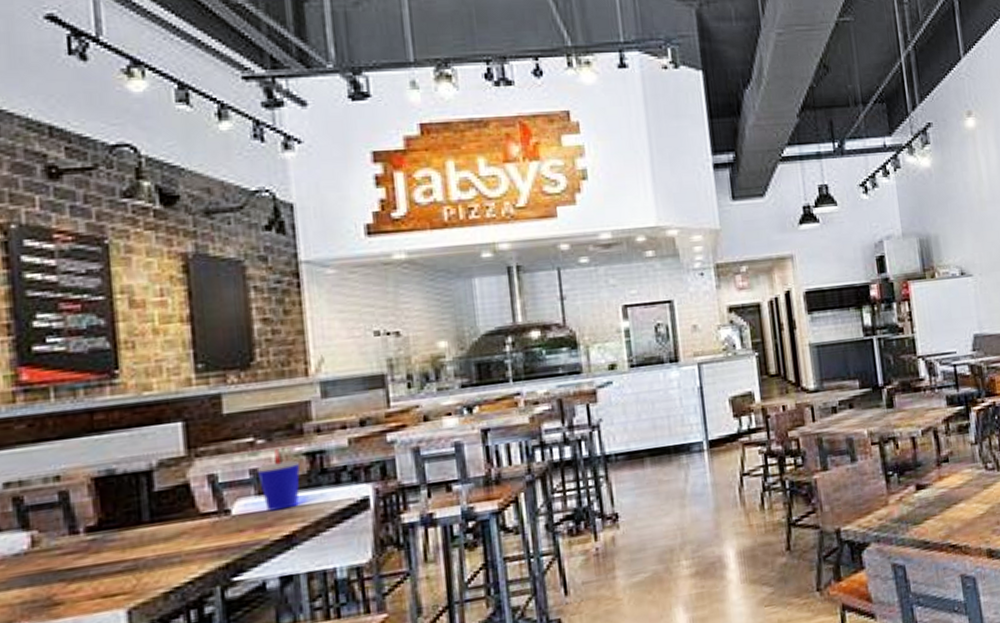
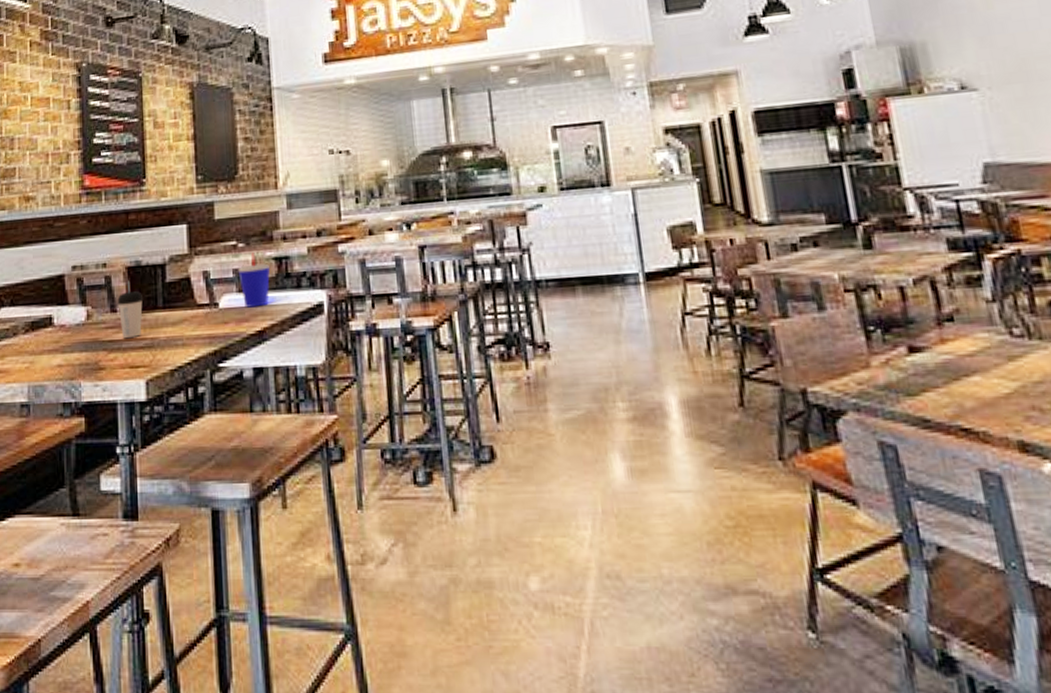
beverage cup: none [80,494,120,564] -> present [117,281,143,339]

